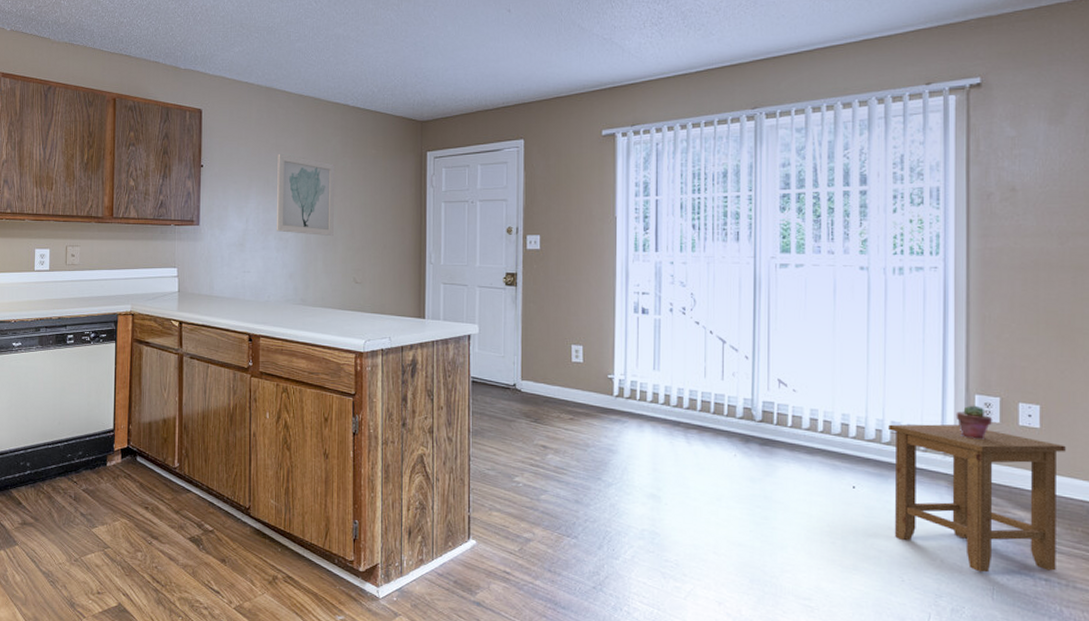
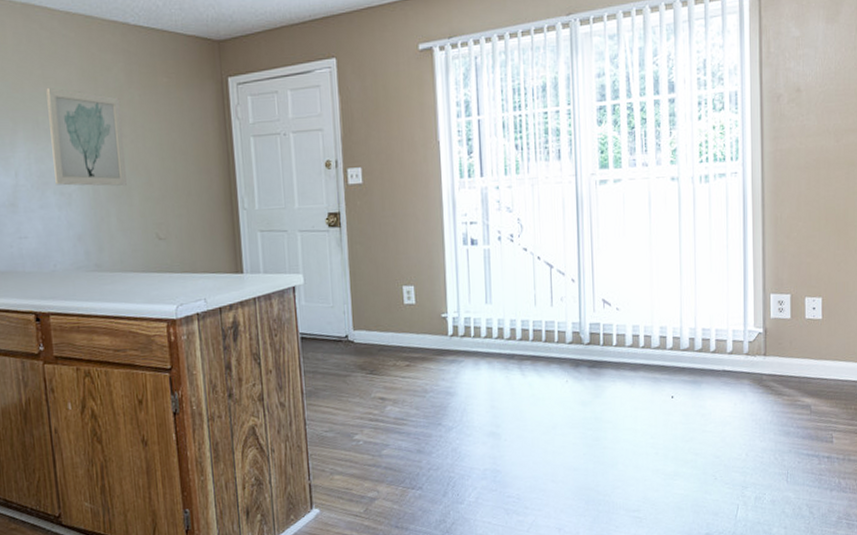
stool: present [888,424,1066,573] -> none [700,325,842,460]
potted succulent: present [955,405,992,440] -> none [755,304,784,337]

